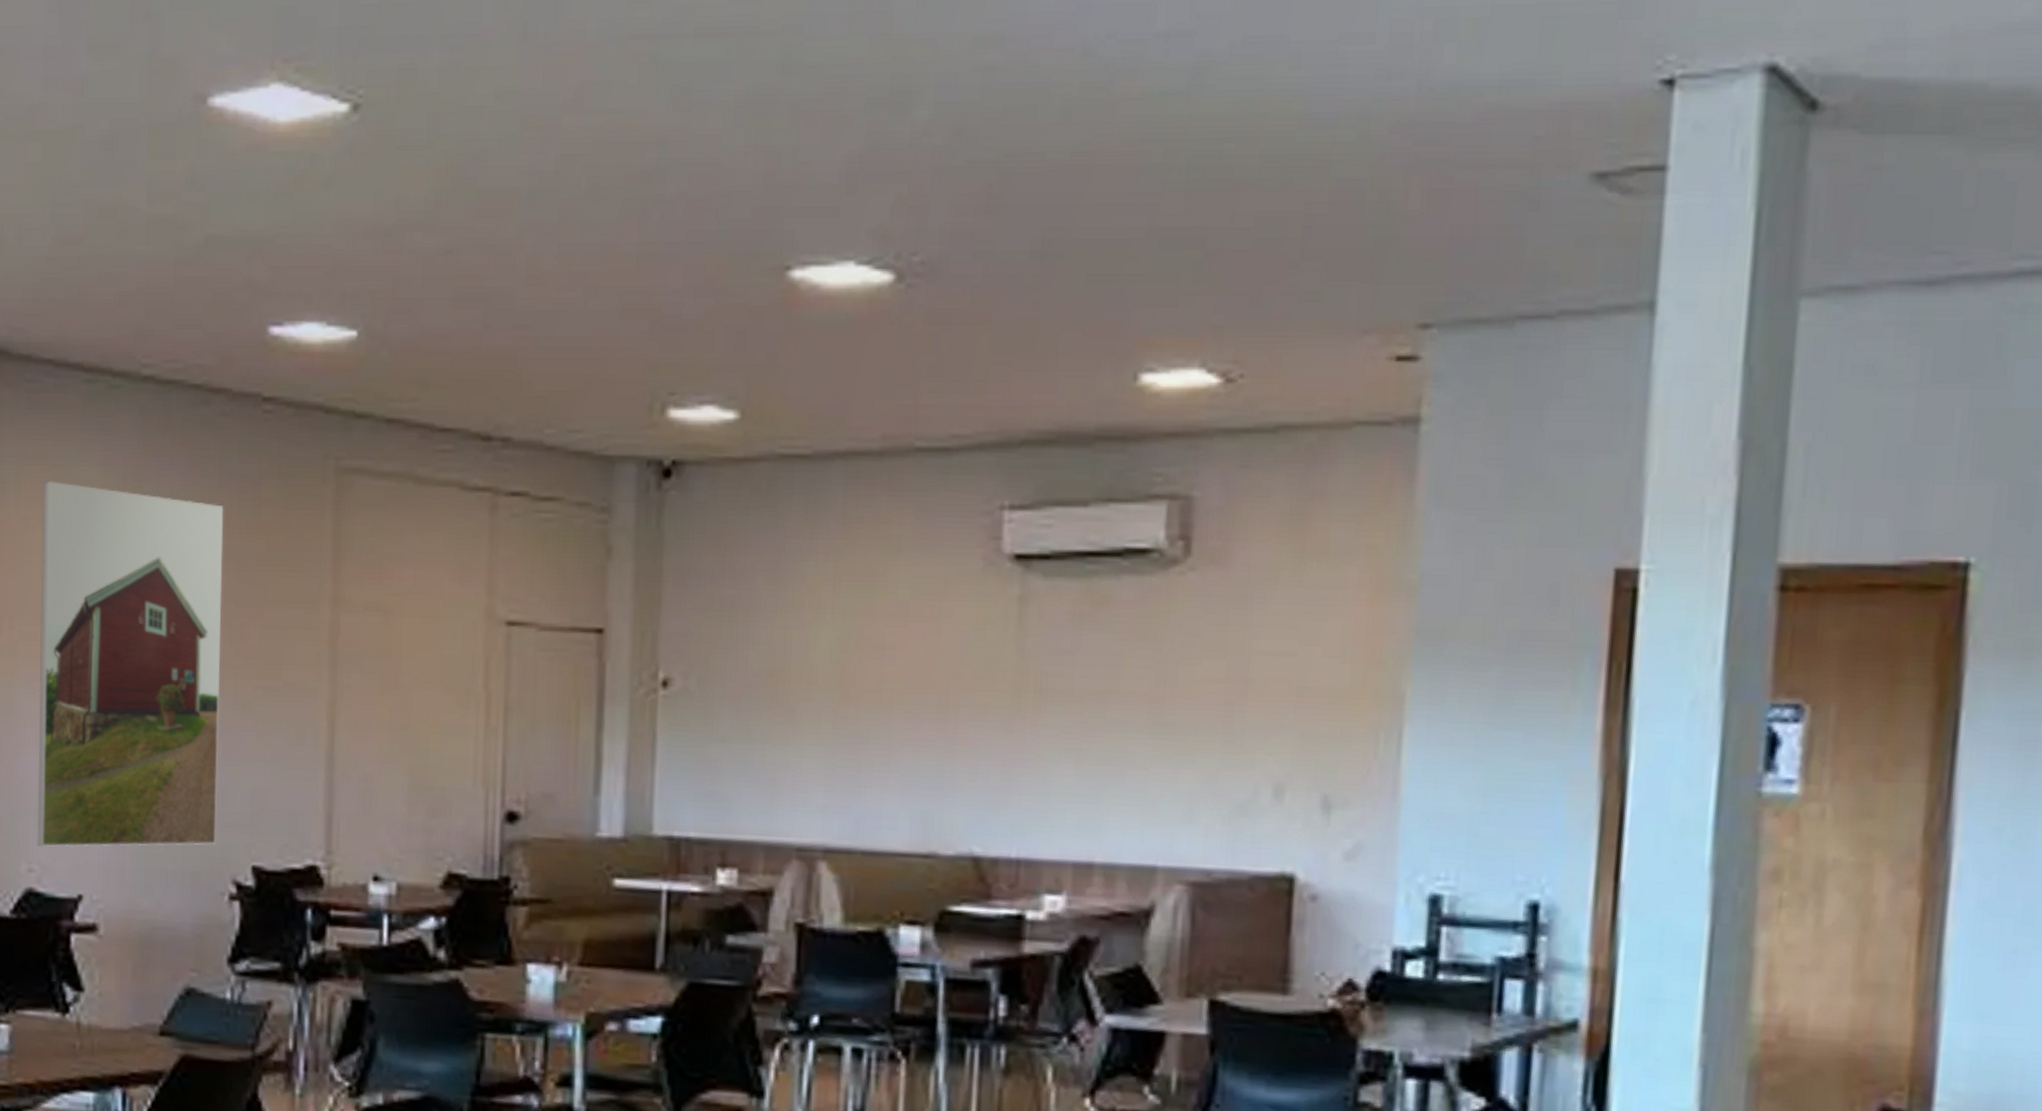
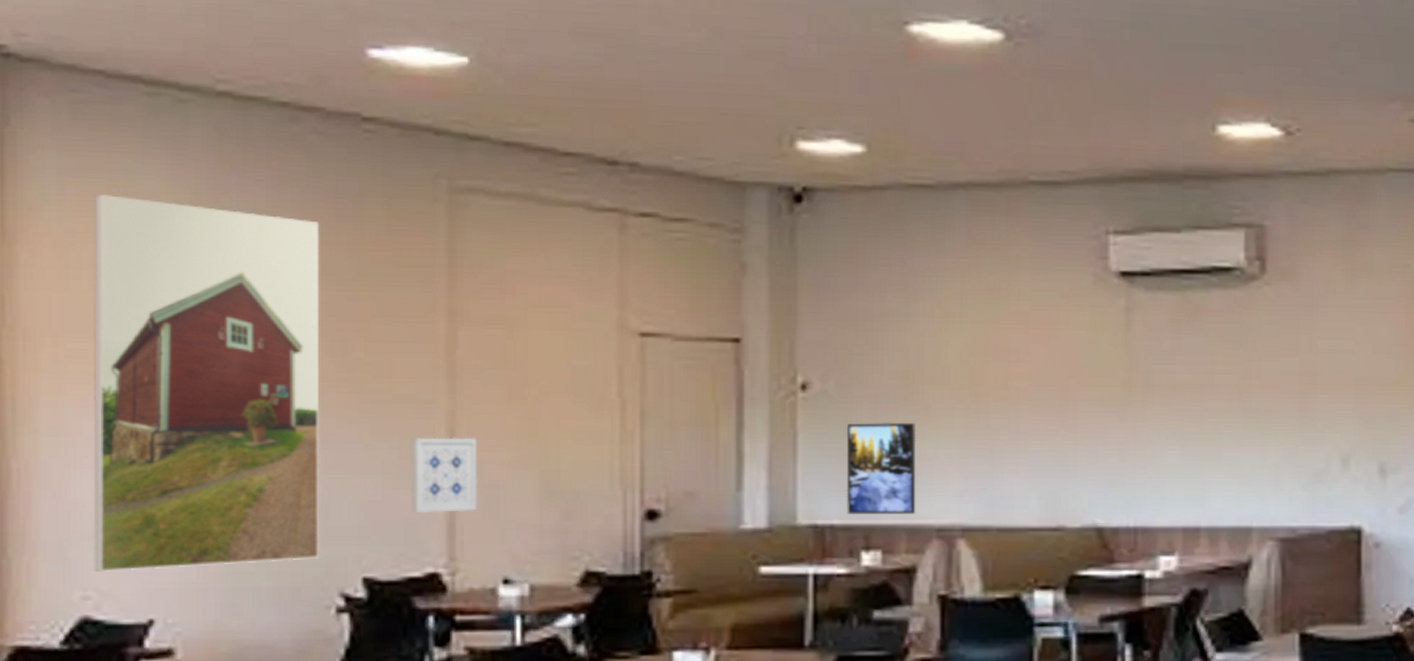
wall art: none [295,726,355,805] -> present [411,437,477,514]
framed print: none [703,725,780,830] -> present [846,422,916,514]

